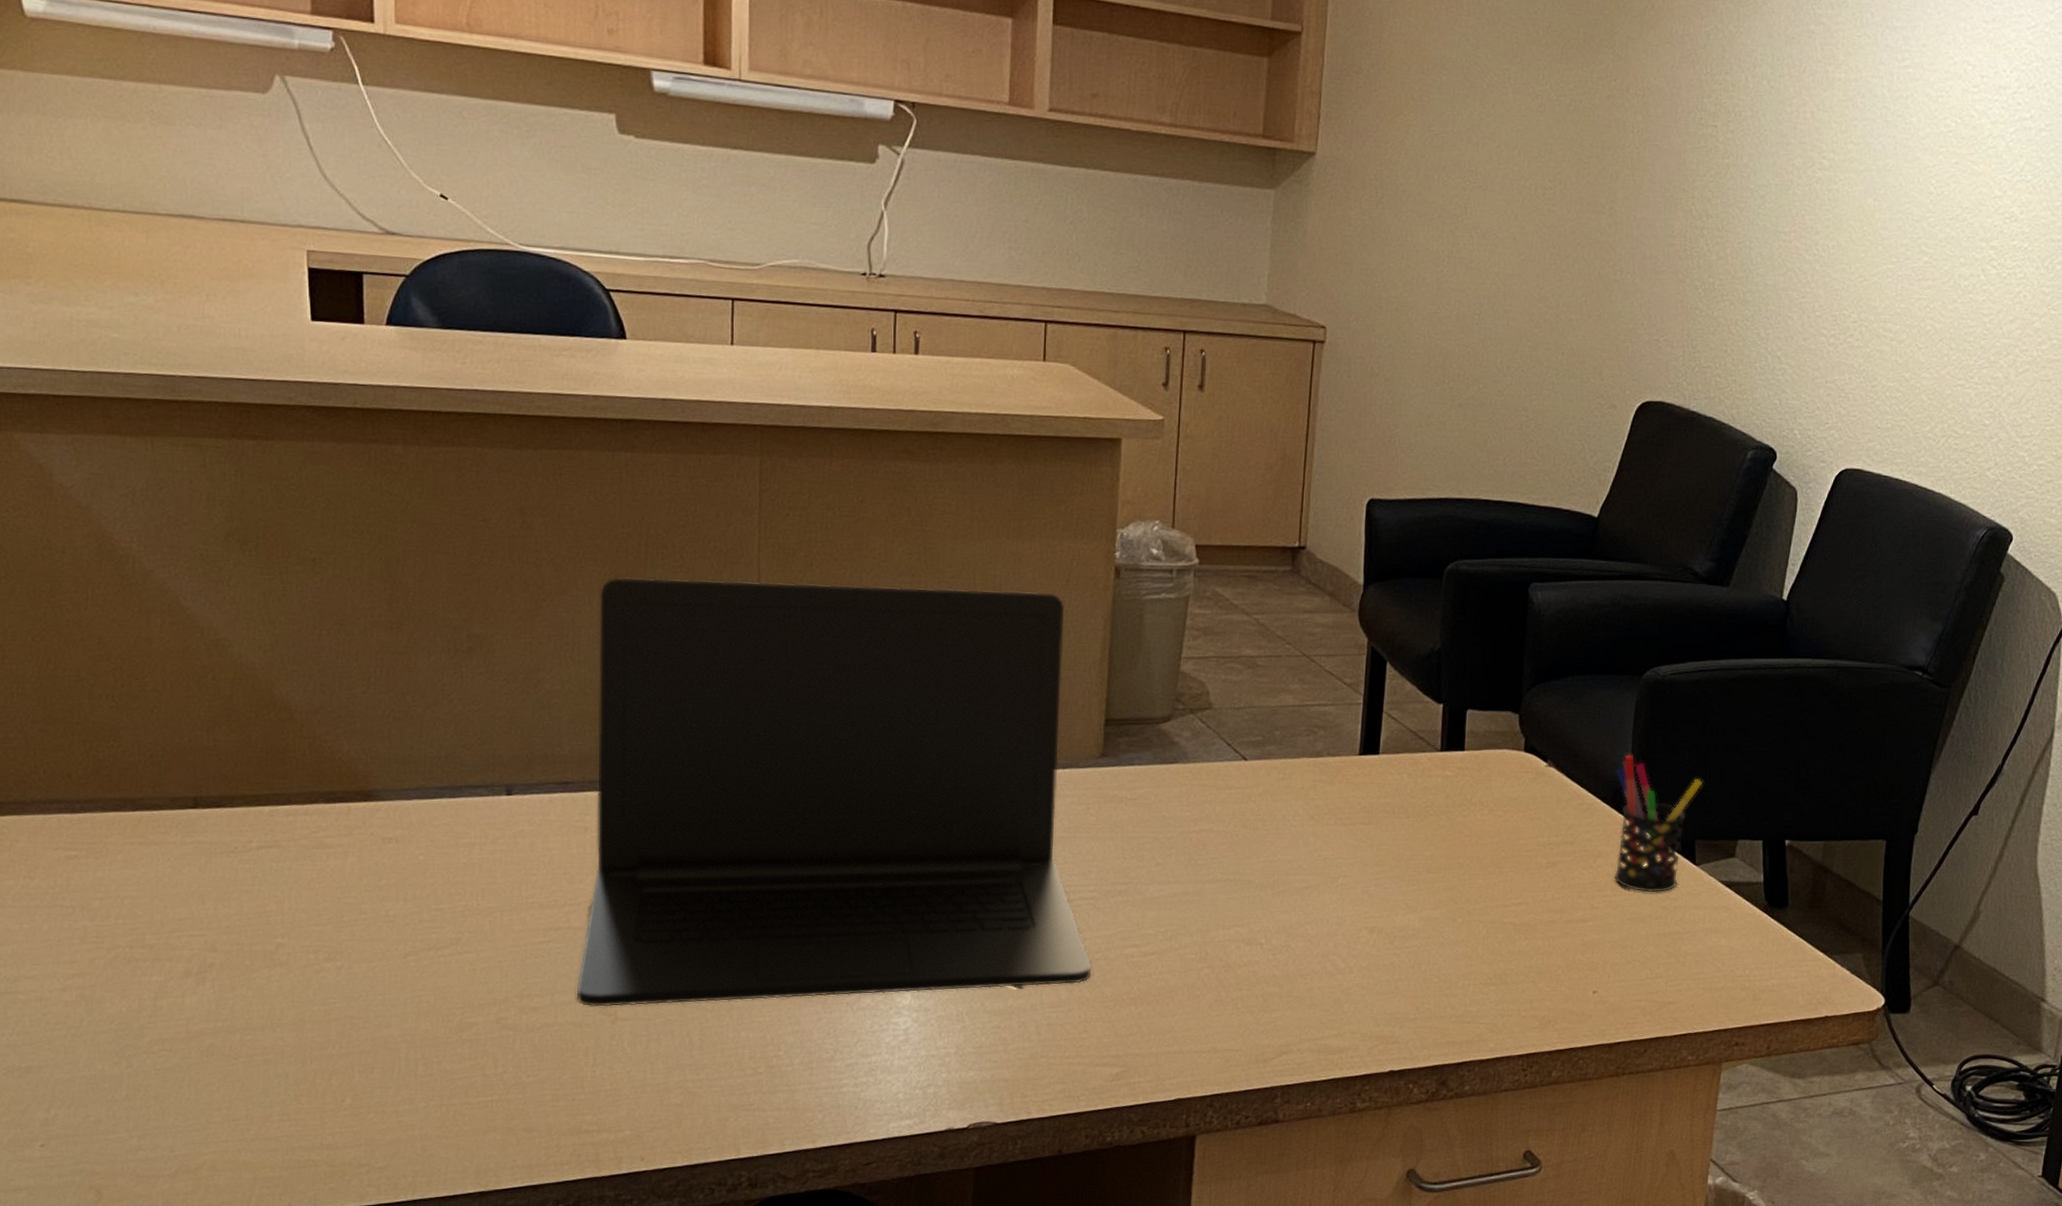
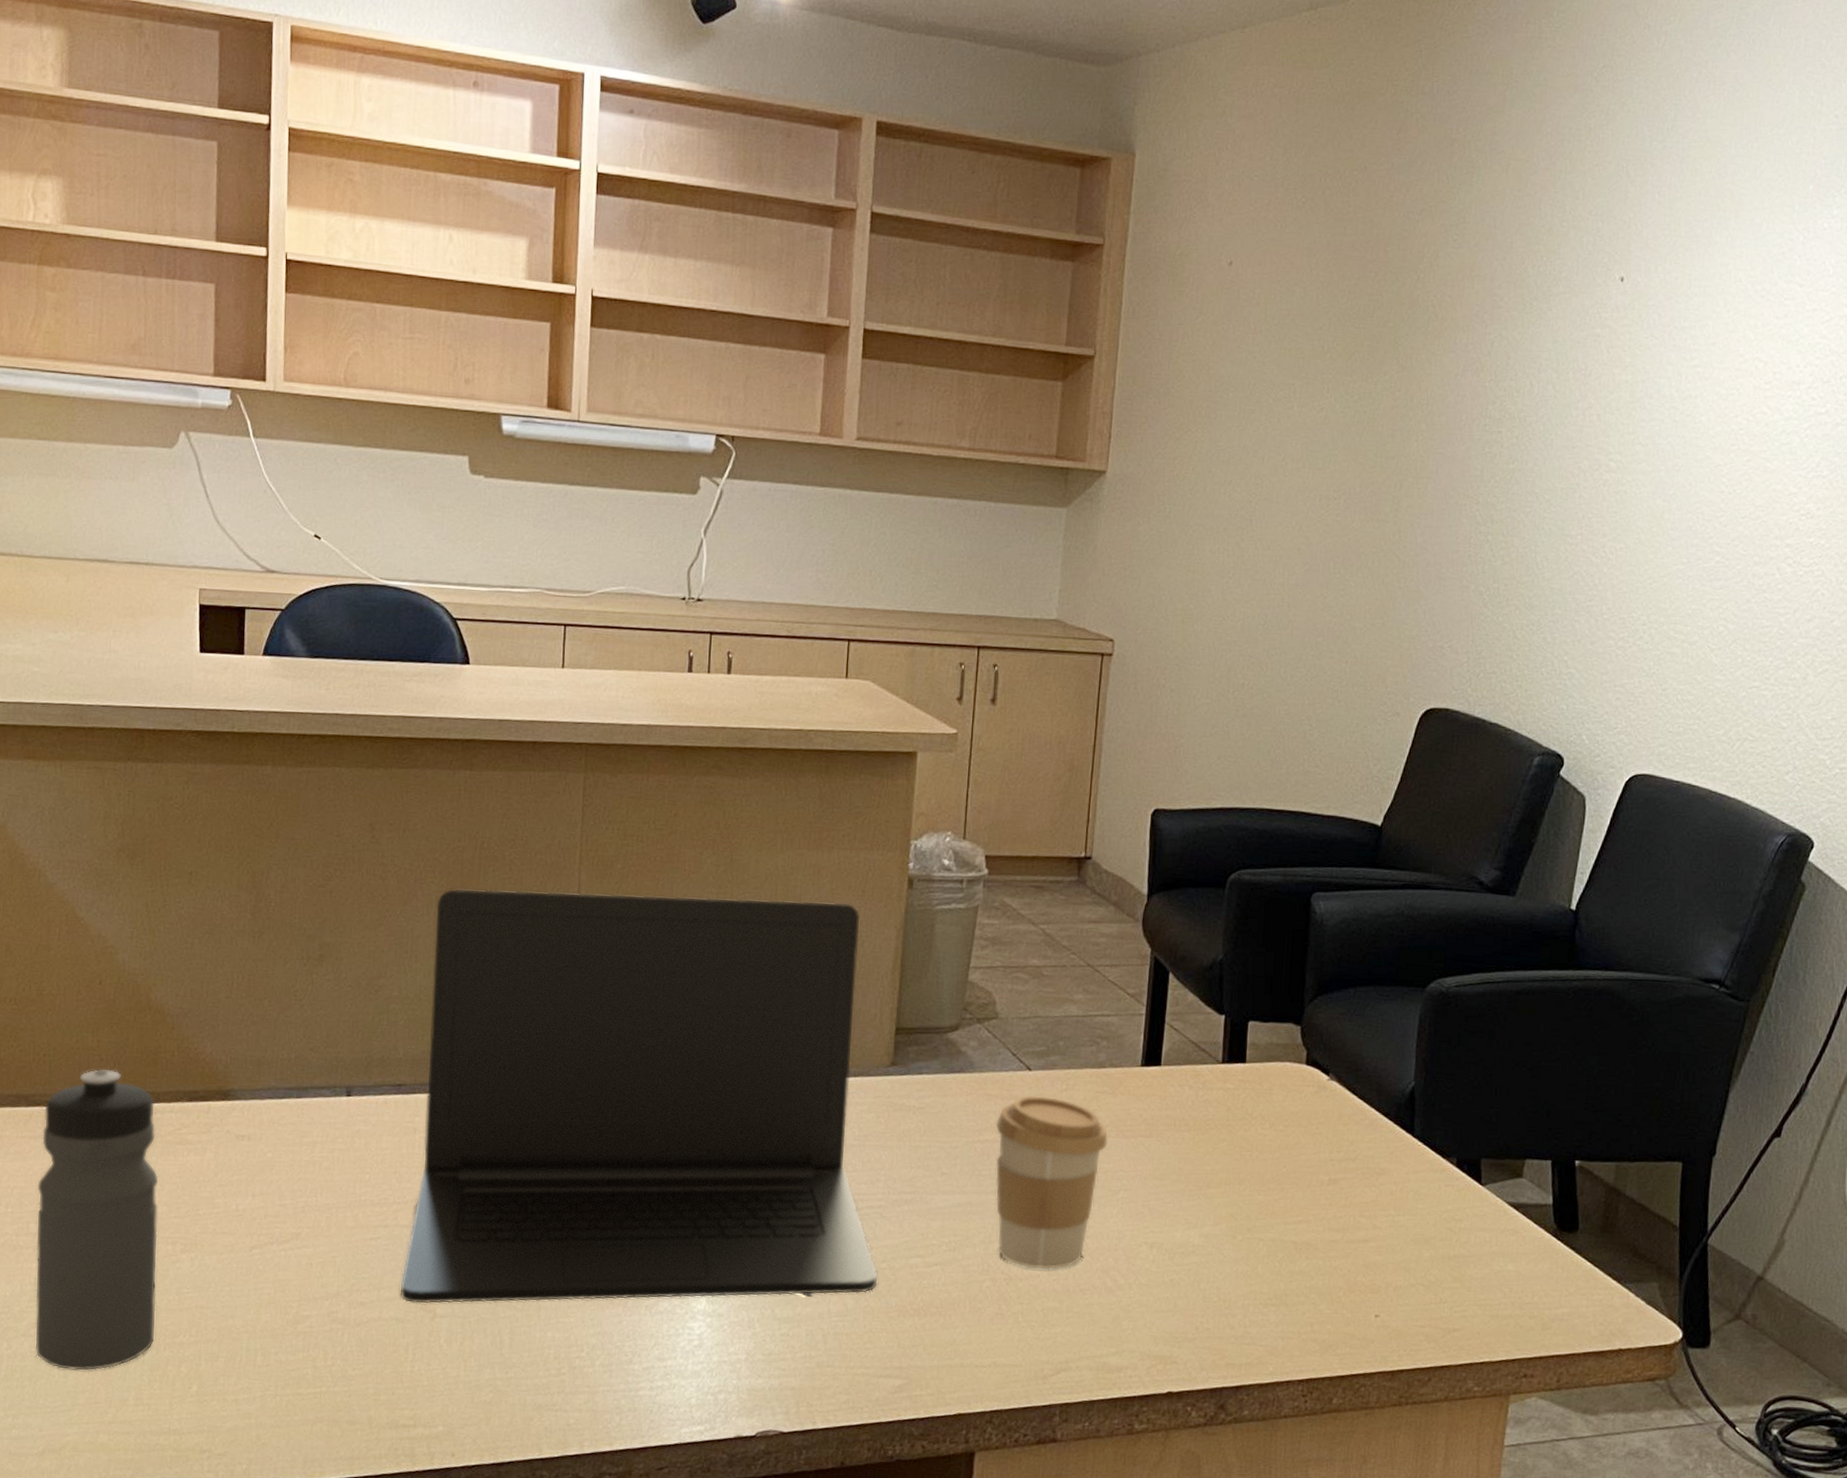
water bottle: none [152,770,300,1087] -> present [35,1070,159,1371]
coffee cup: none [1211,785,1326,956] -> present [995,1095,1108,1270]
pen holder: present [1613,754,1702,893] -> none [1396,1068,1488,1214]

